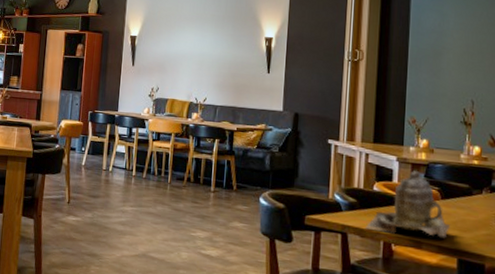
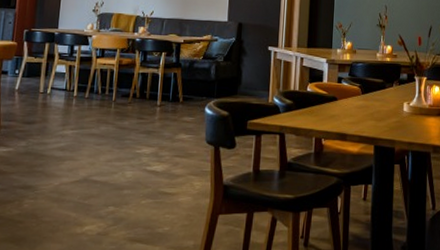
teapot: present [365,171,451,238] -> none [300,71,369,129]

